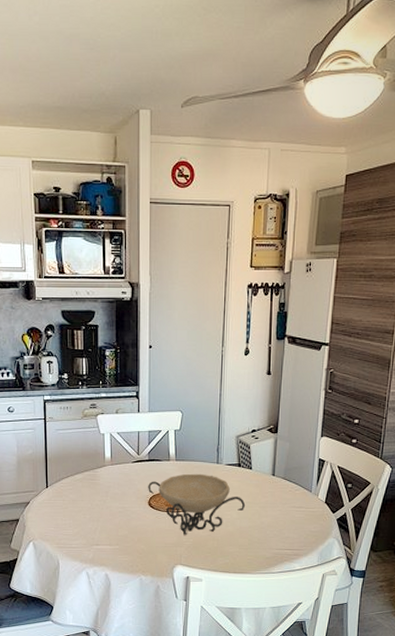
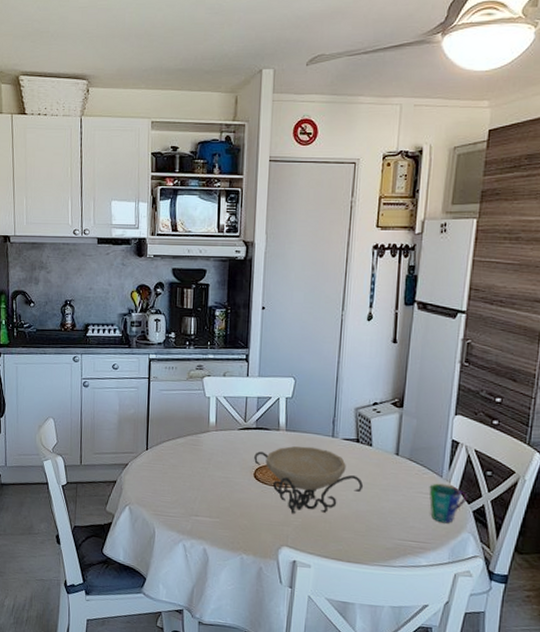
cup: none [301,497,333,532] -> present [429,483,468,524]

